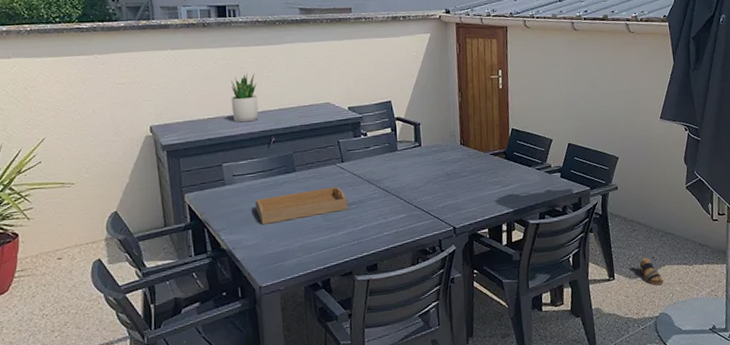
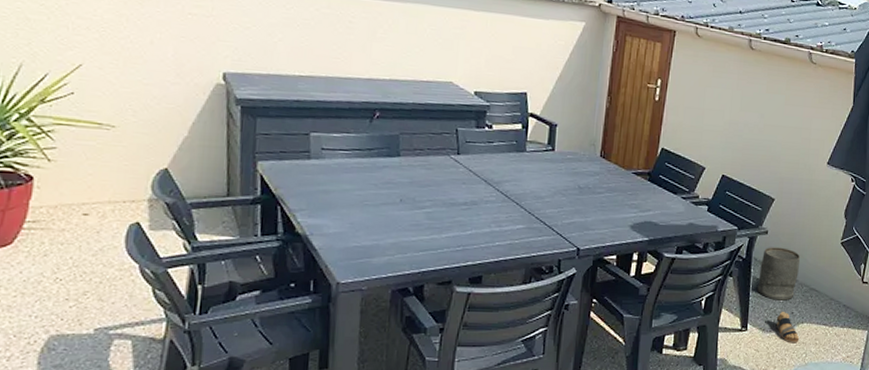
planter: present [231,73,259,123] -> none [330,30,366,89]
serving tray: present [255,186,349,225] -> none [344,180,458,212]
concrete planter: none [616,199,653,248] -> present [757,247,800,301]

